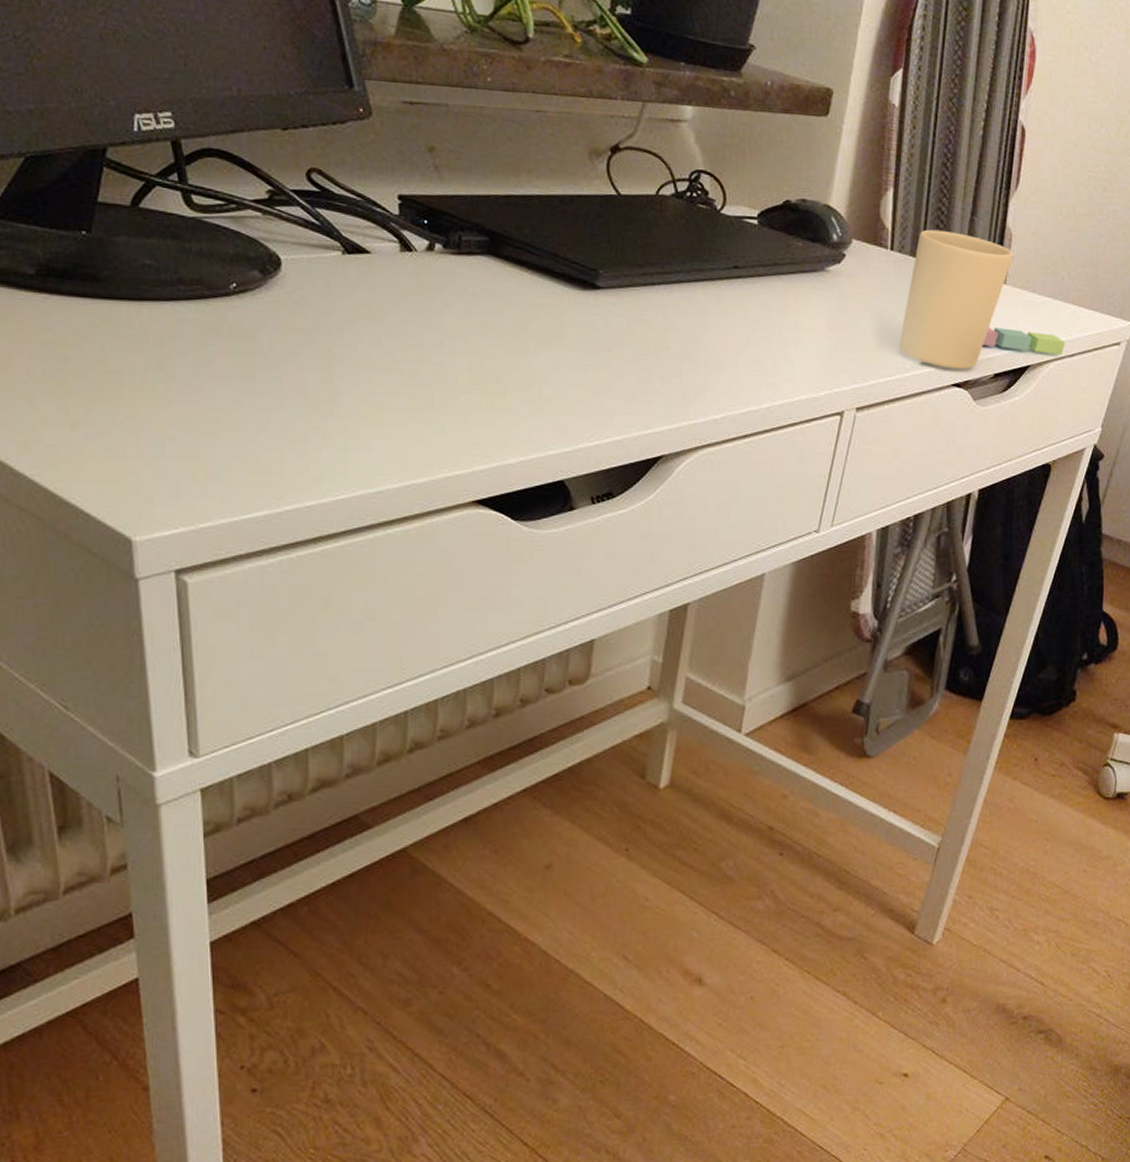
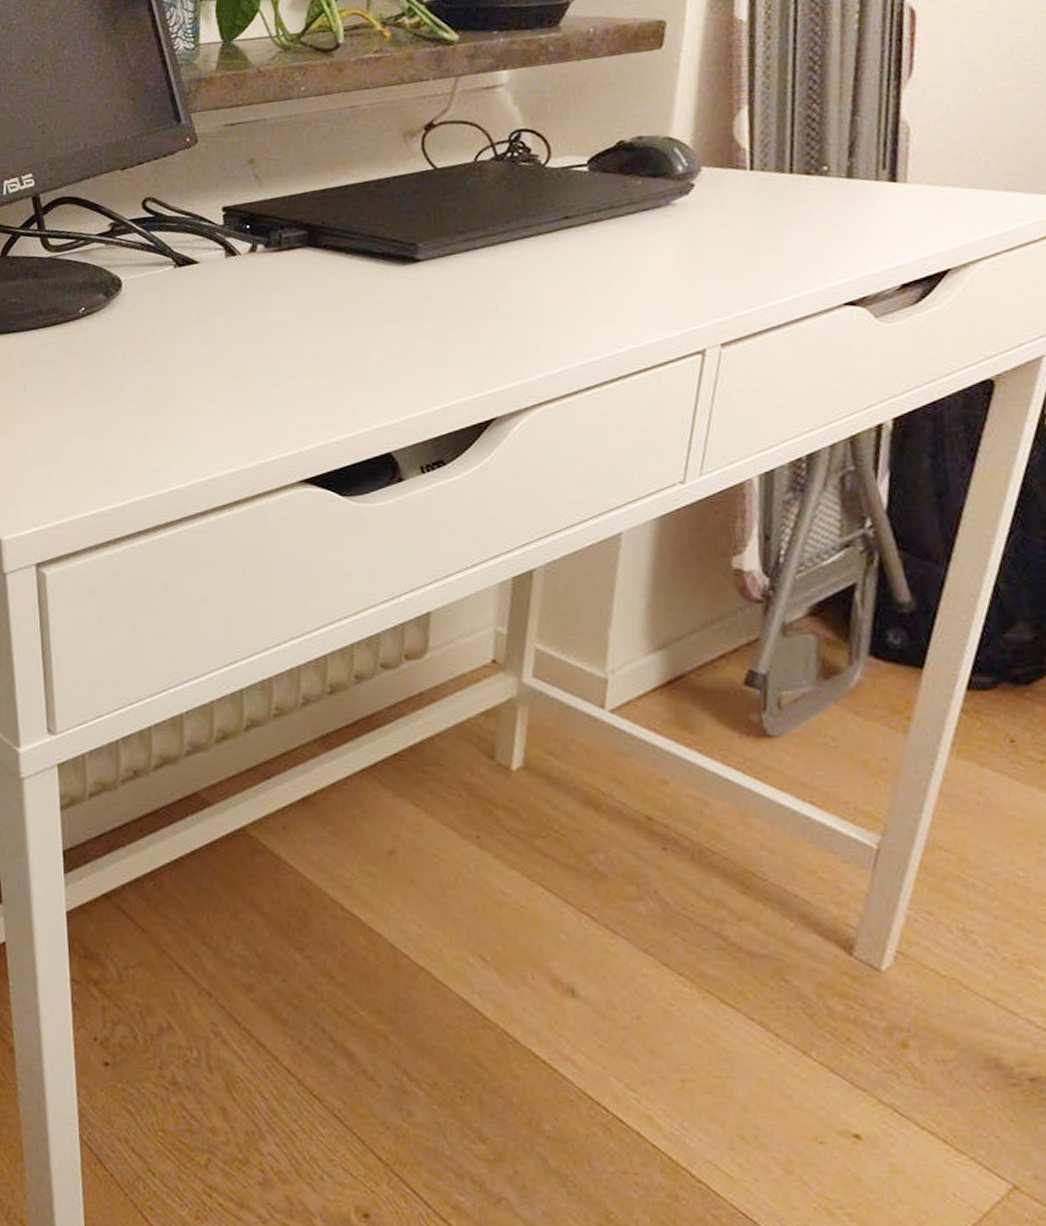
mug: present [898,229,1013,369] -> none [769,137,914,287]
sticky notes: present [983,327,1066,355] -> none [881,229,1000,255]

